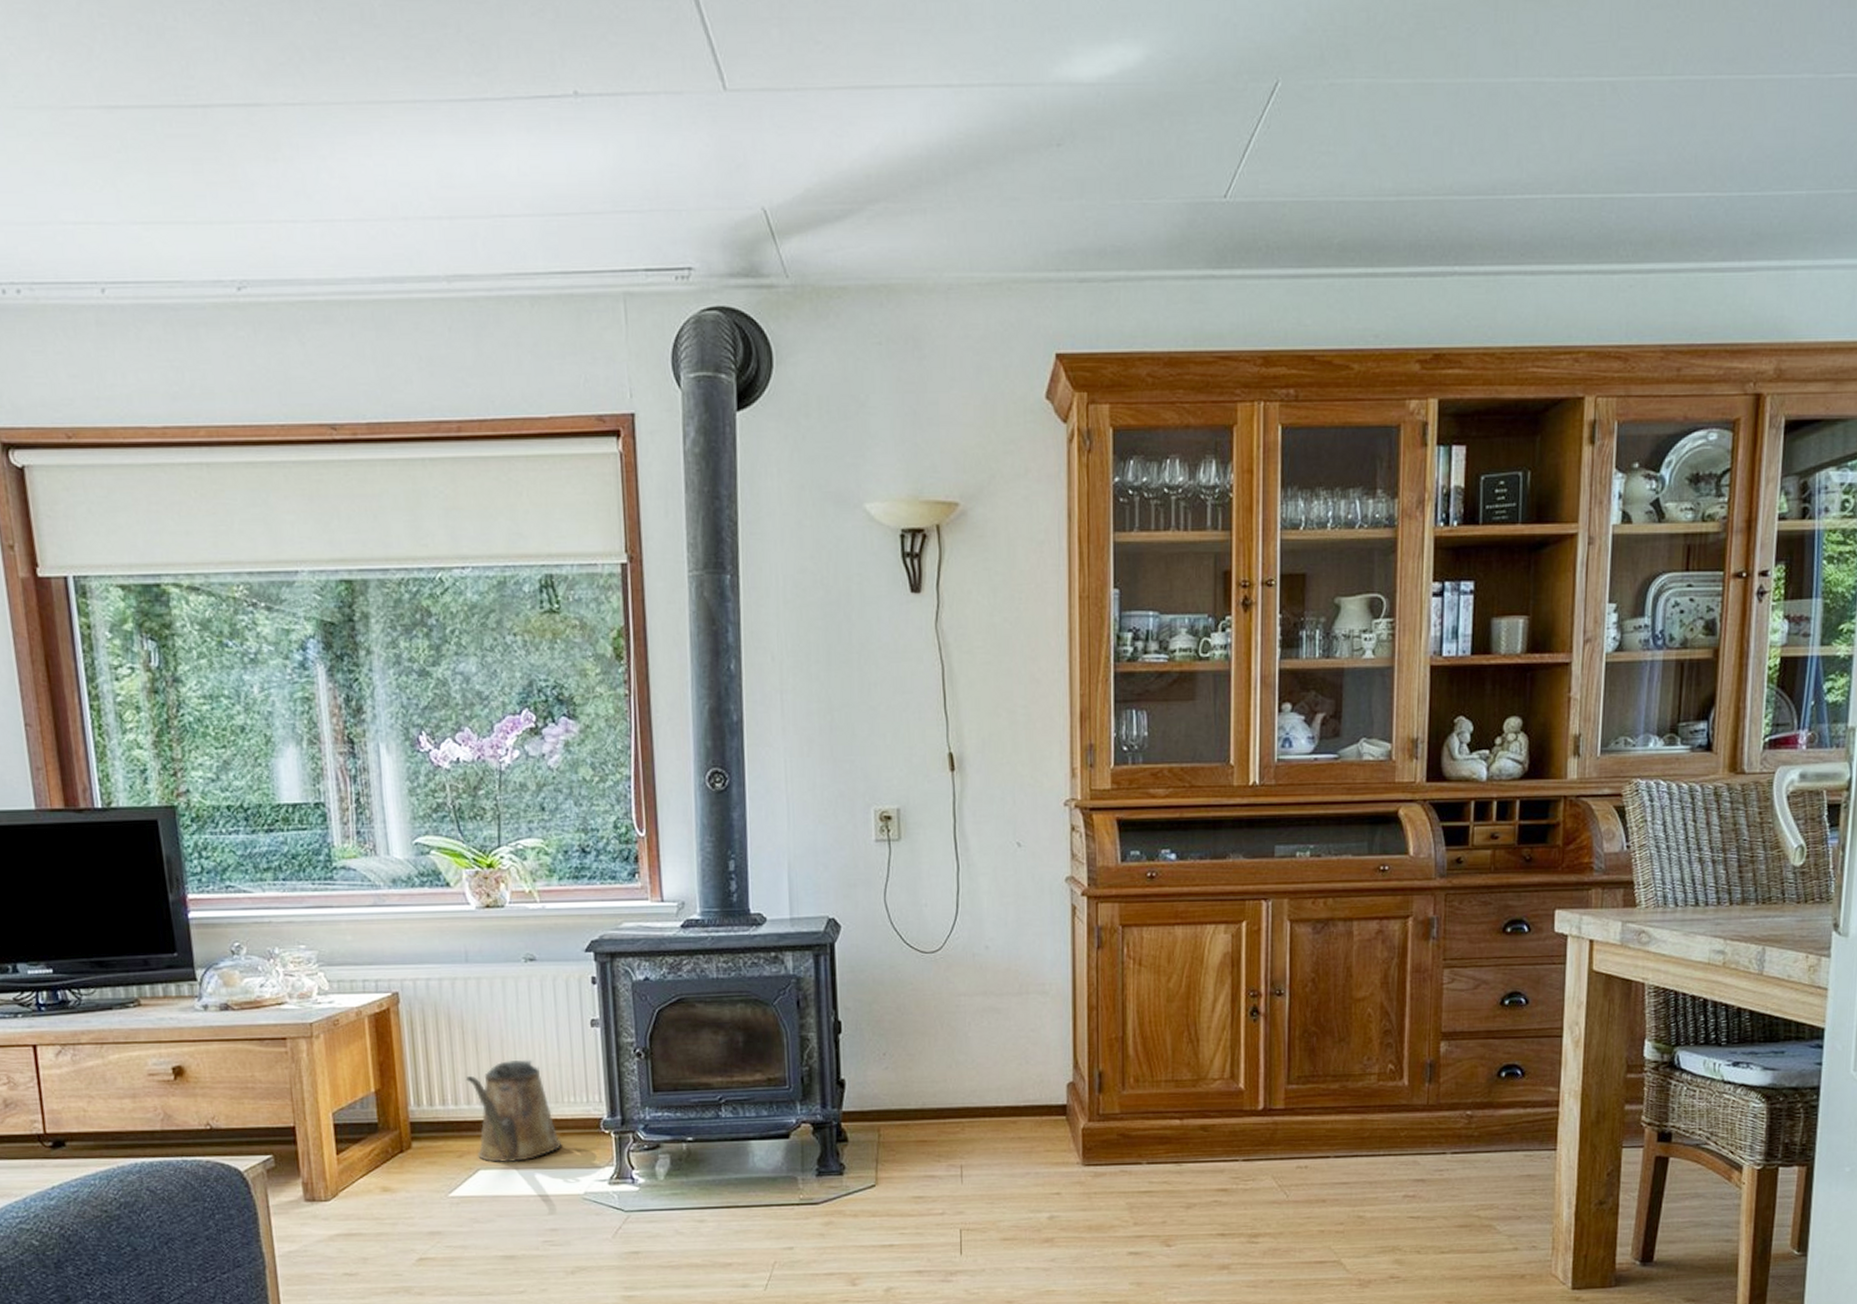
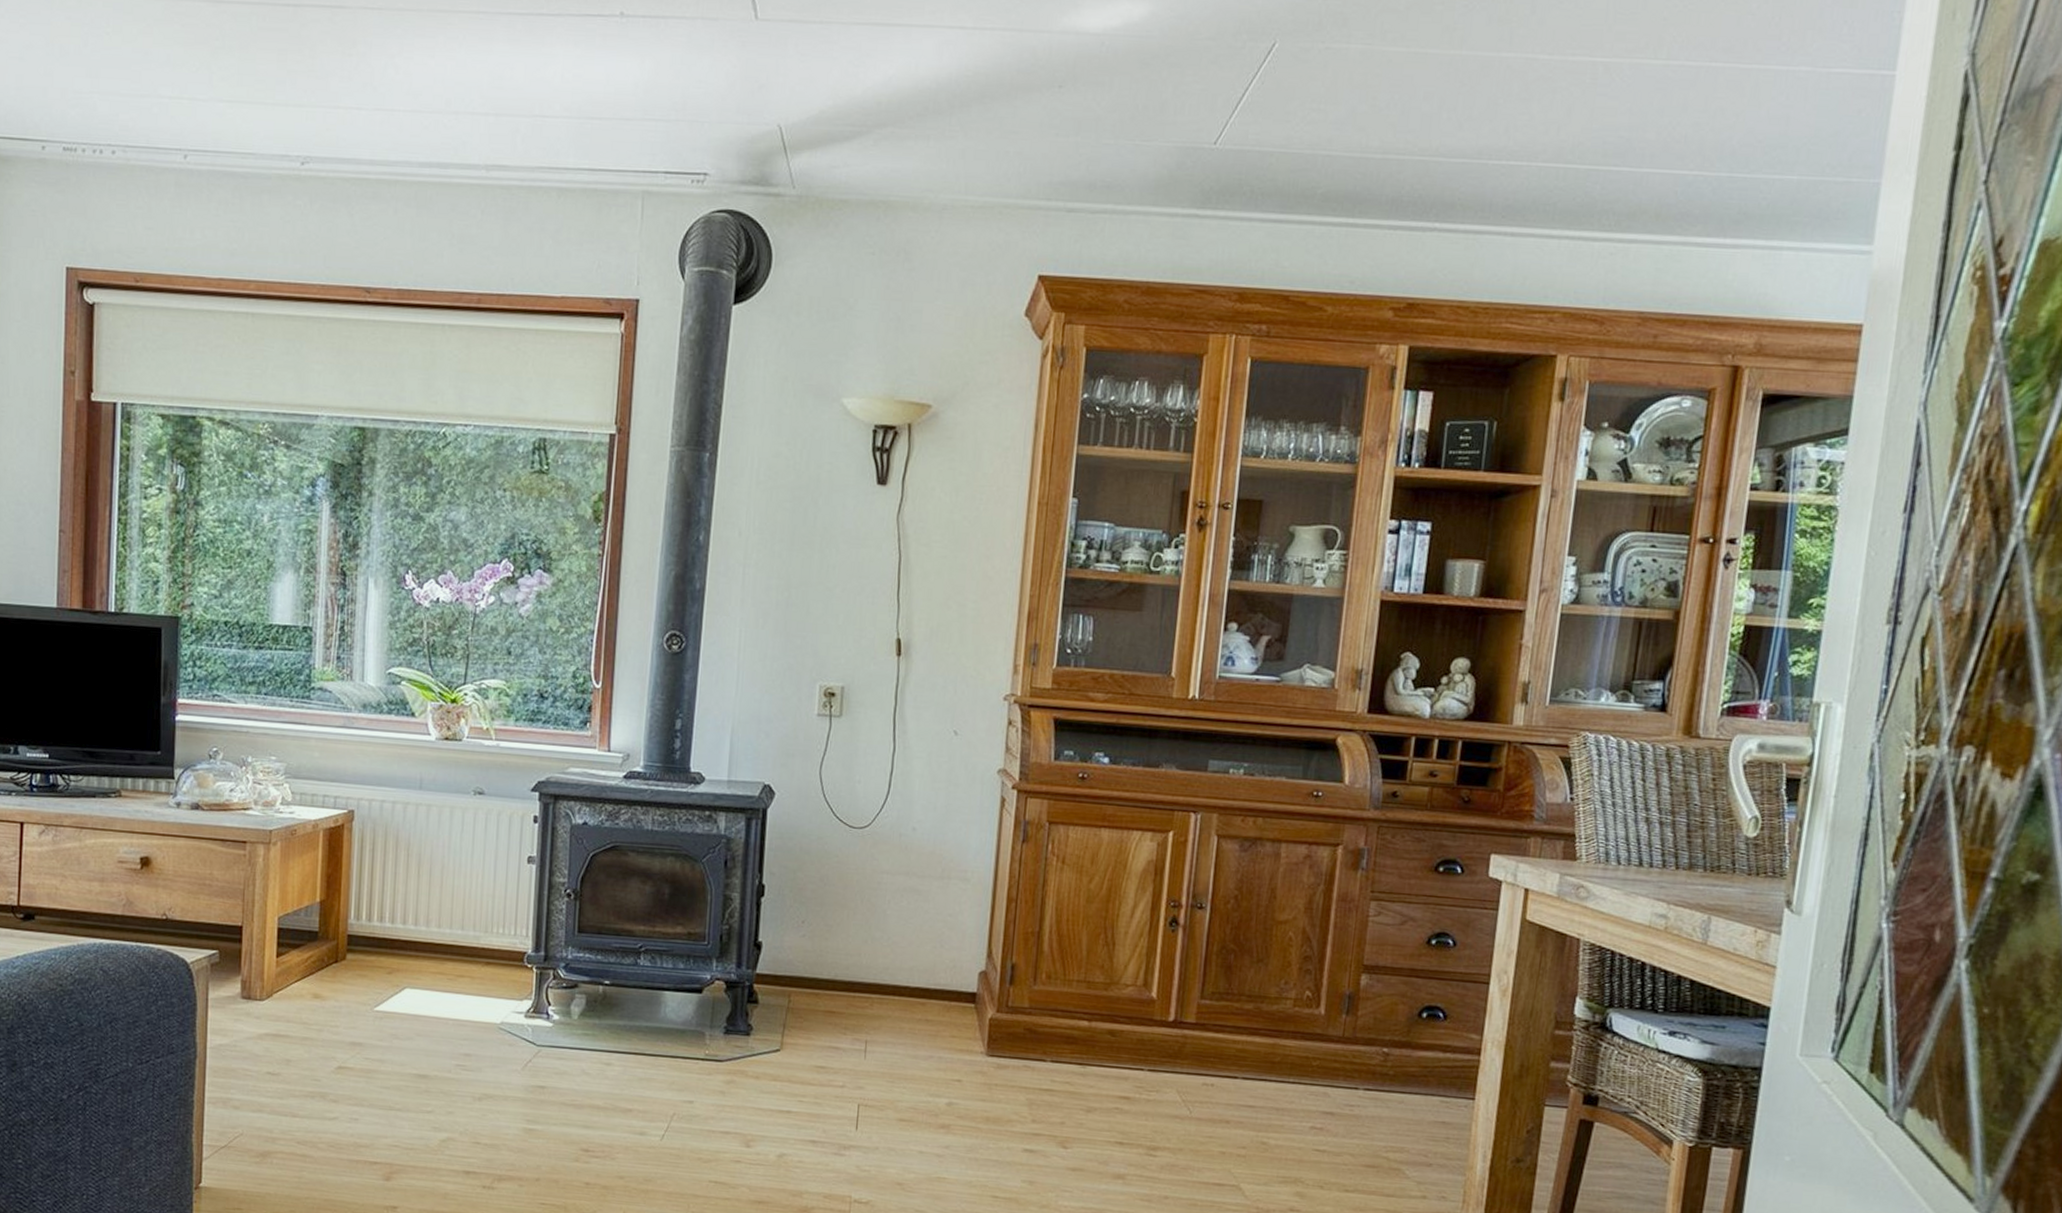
watering can: present [465,1060,561,1163] -> none [404,887,485,985]

